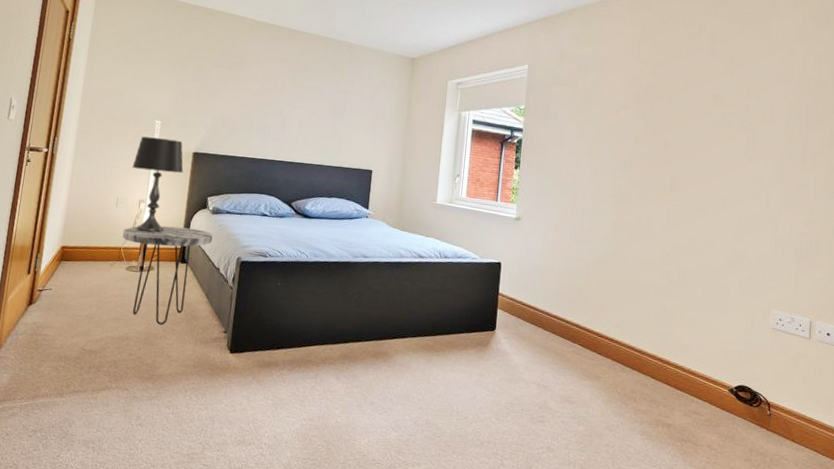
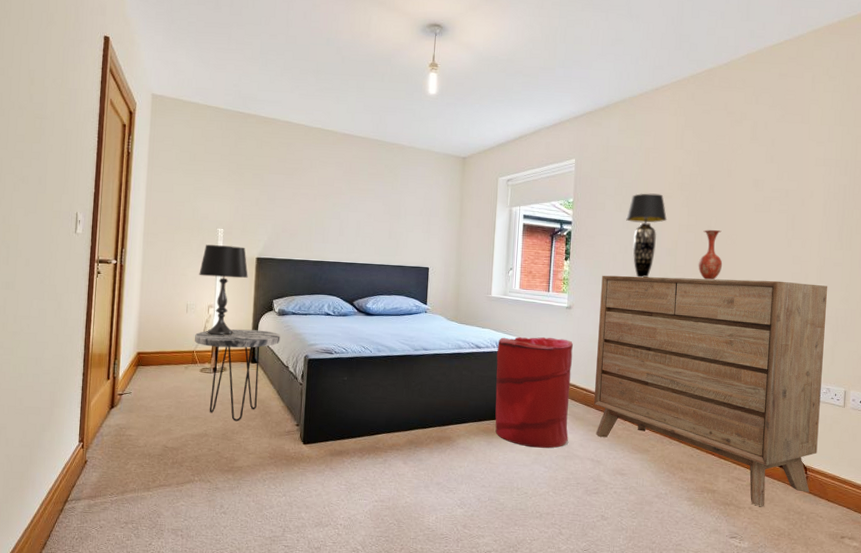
laundry hamper: none [435,247,521,370] -> present [495,336,573,448]
dresser: none [542,186,791,446] -> present [594,275,828,507]
table lamp: none [579,103,623,191] -> present [626,193,668,278]
vase: none [654,143,680,196] -> present [698,230,723,280]

